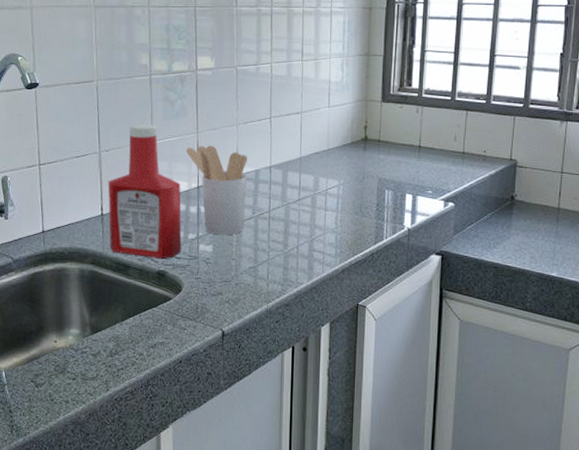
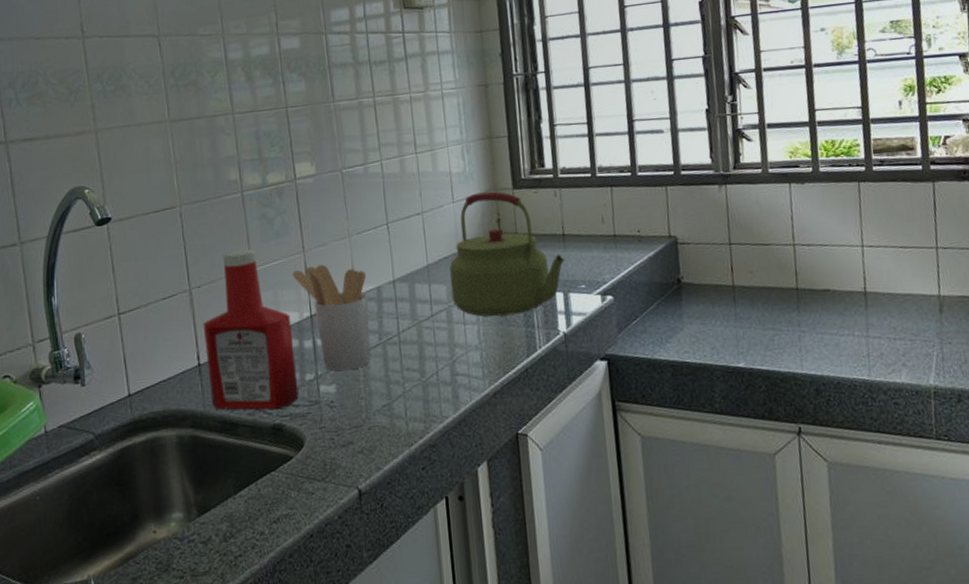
kettle: none [317,101,418,208] -> present [450,191,565,317]

